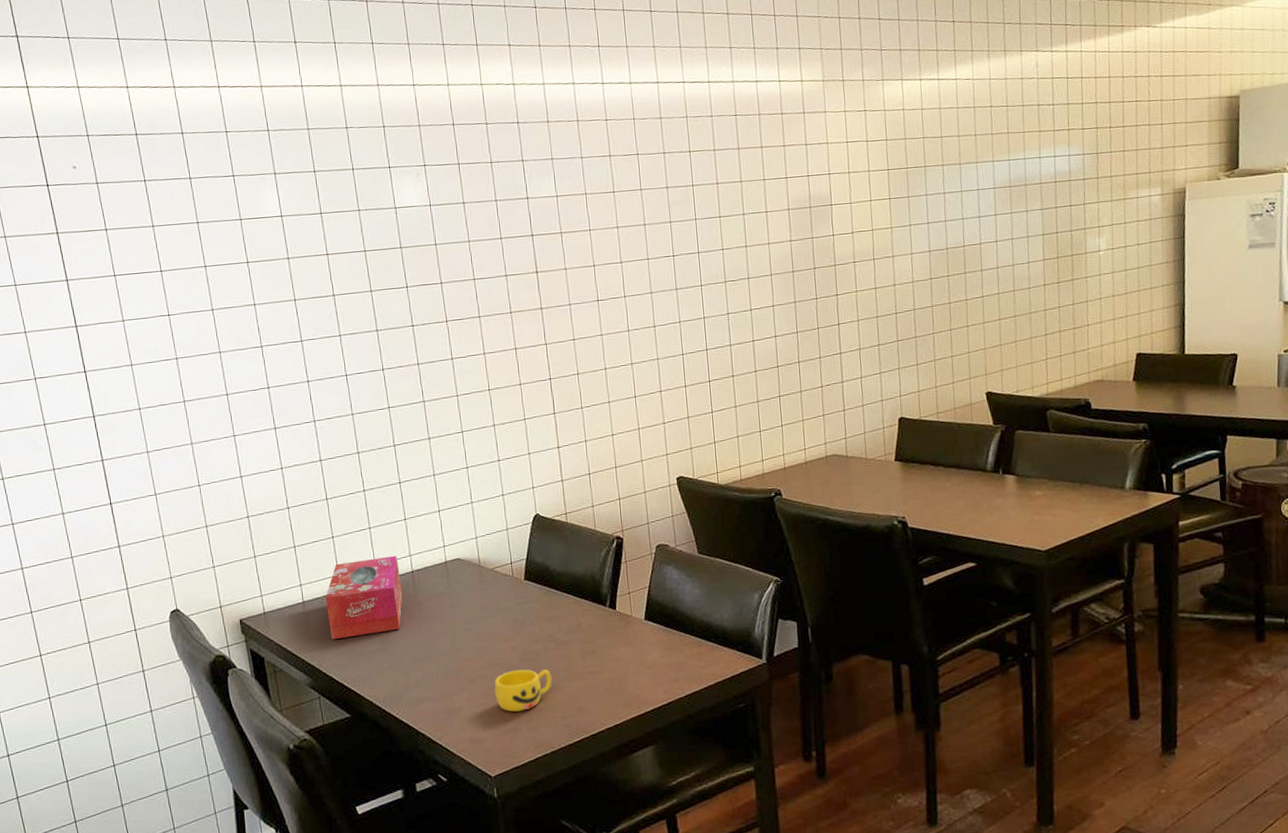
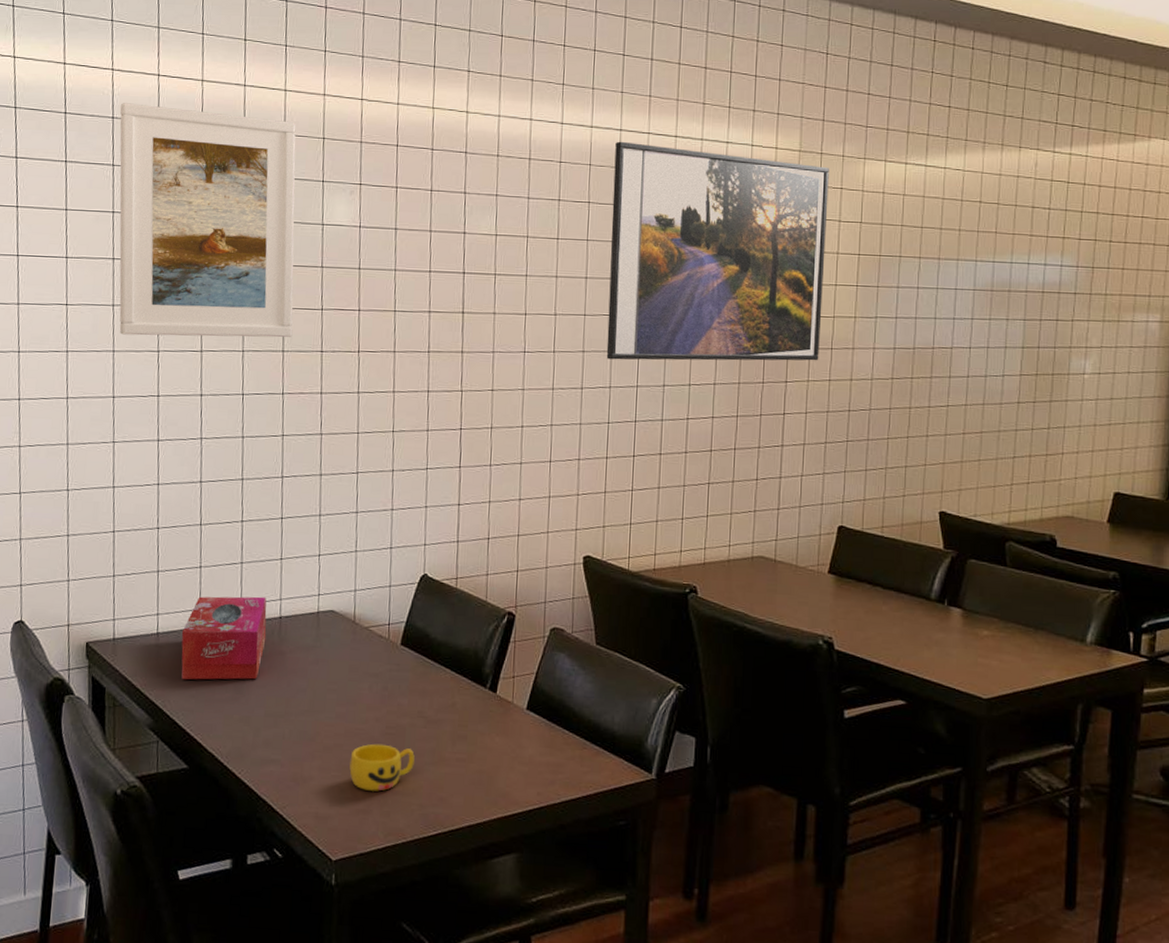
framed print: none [187,114,384,336] -> present [119,103,296,338]
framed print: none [654,92,864,297] -> present [606,141,829,361]

